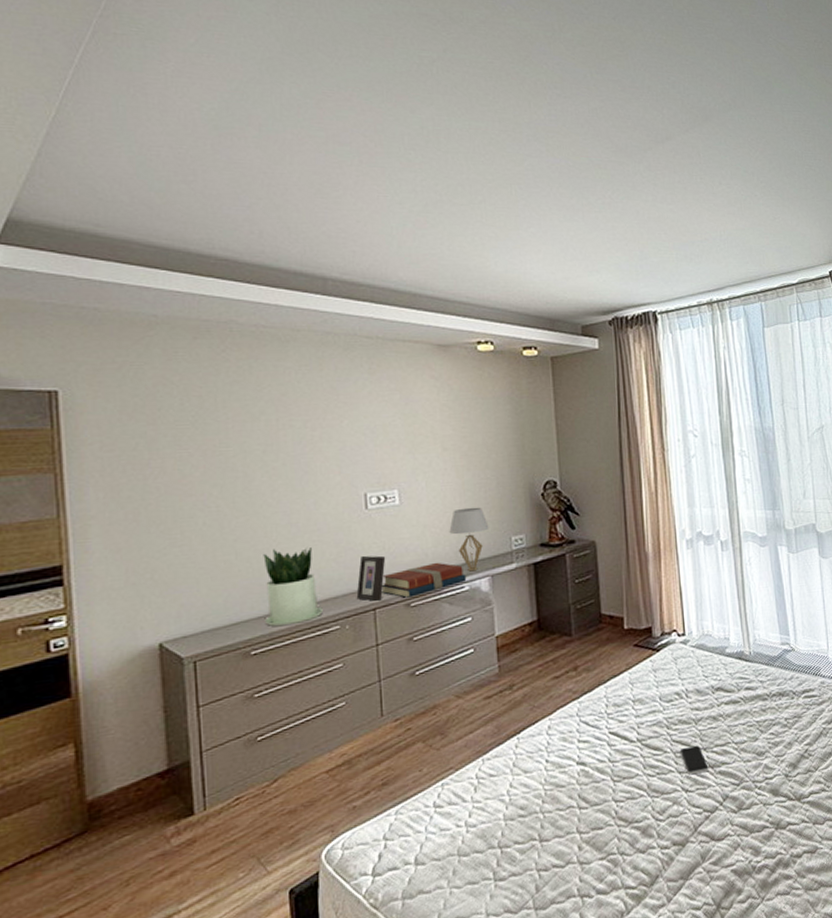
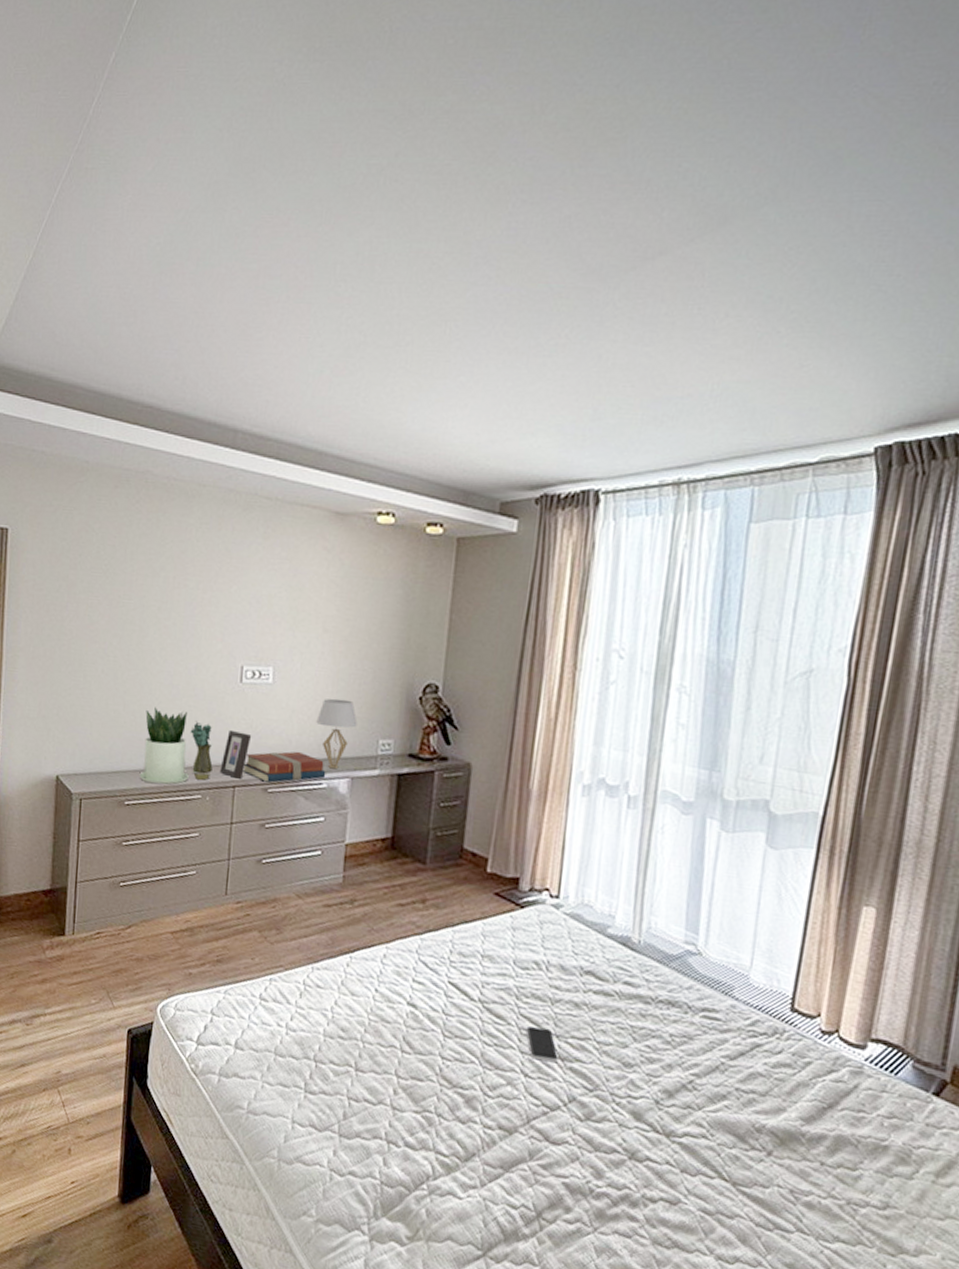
vase: none [317,554,348,611] -> present [190,721,213,780]

